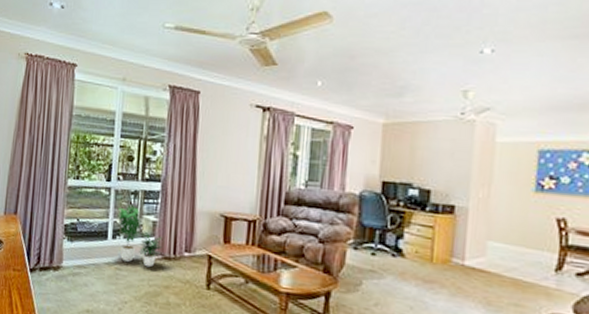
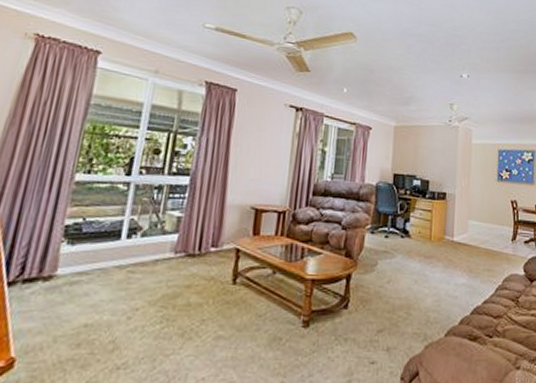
potted plant: present [118,205,163,268] -> none [134,200,187,267]

